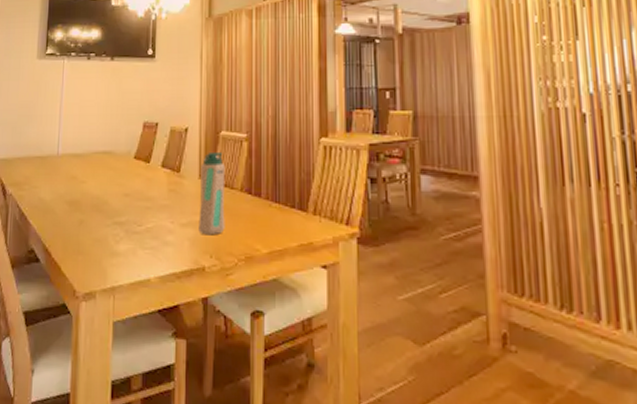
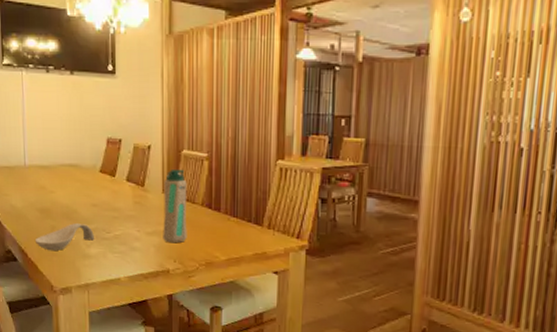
spoon rest: none [60,216,124,249] -> present [34,223,94,251]

